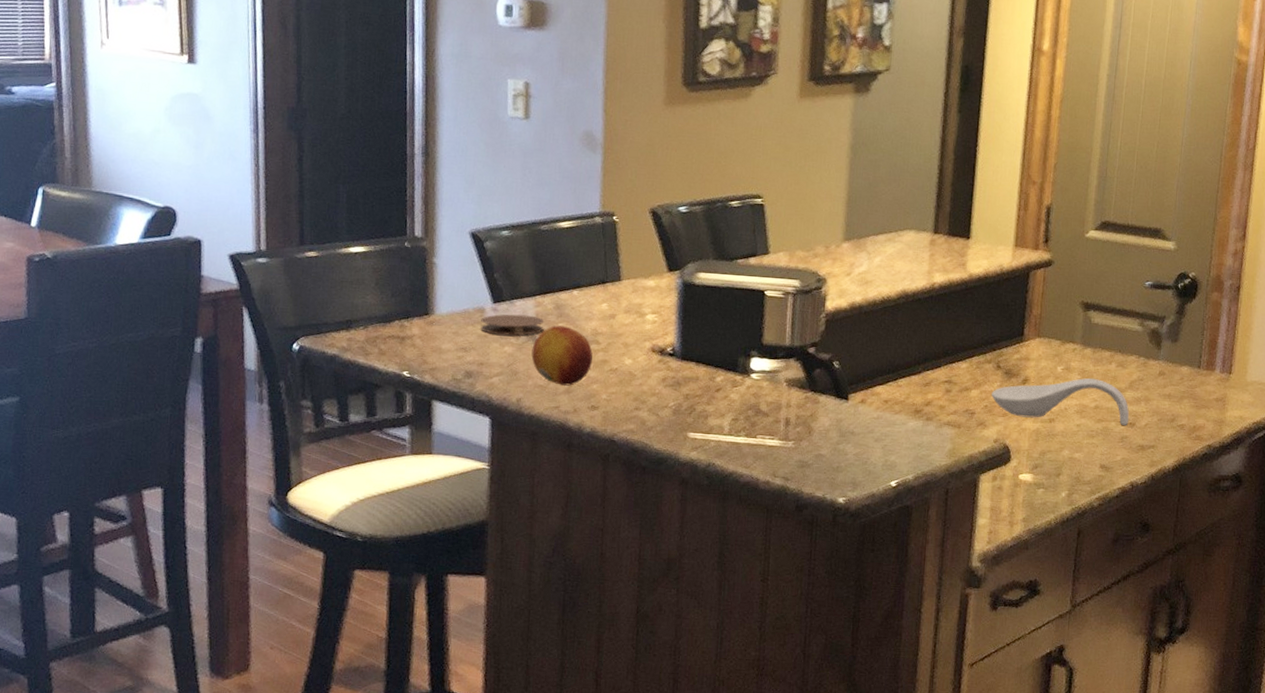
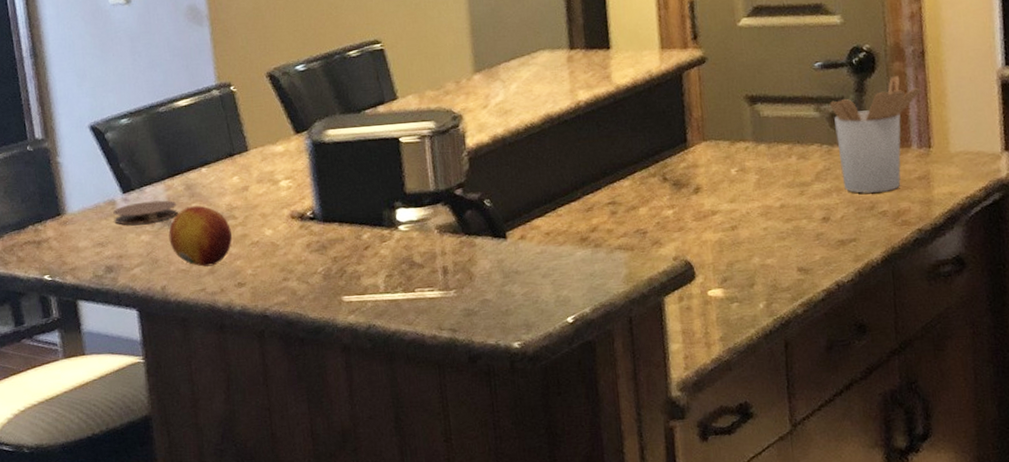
spoon rest: present [991,378,1130,426] -> none [662,175,822,229]
utensil holder: none [1152,304,1232,408] -> present [829,75,922,193]

